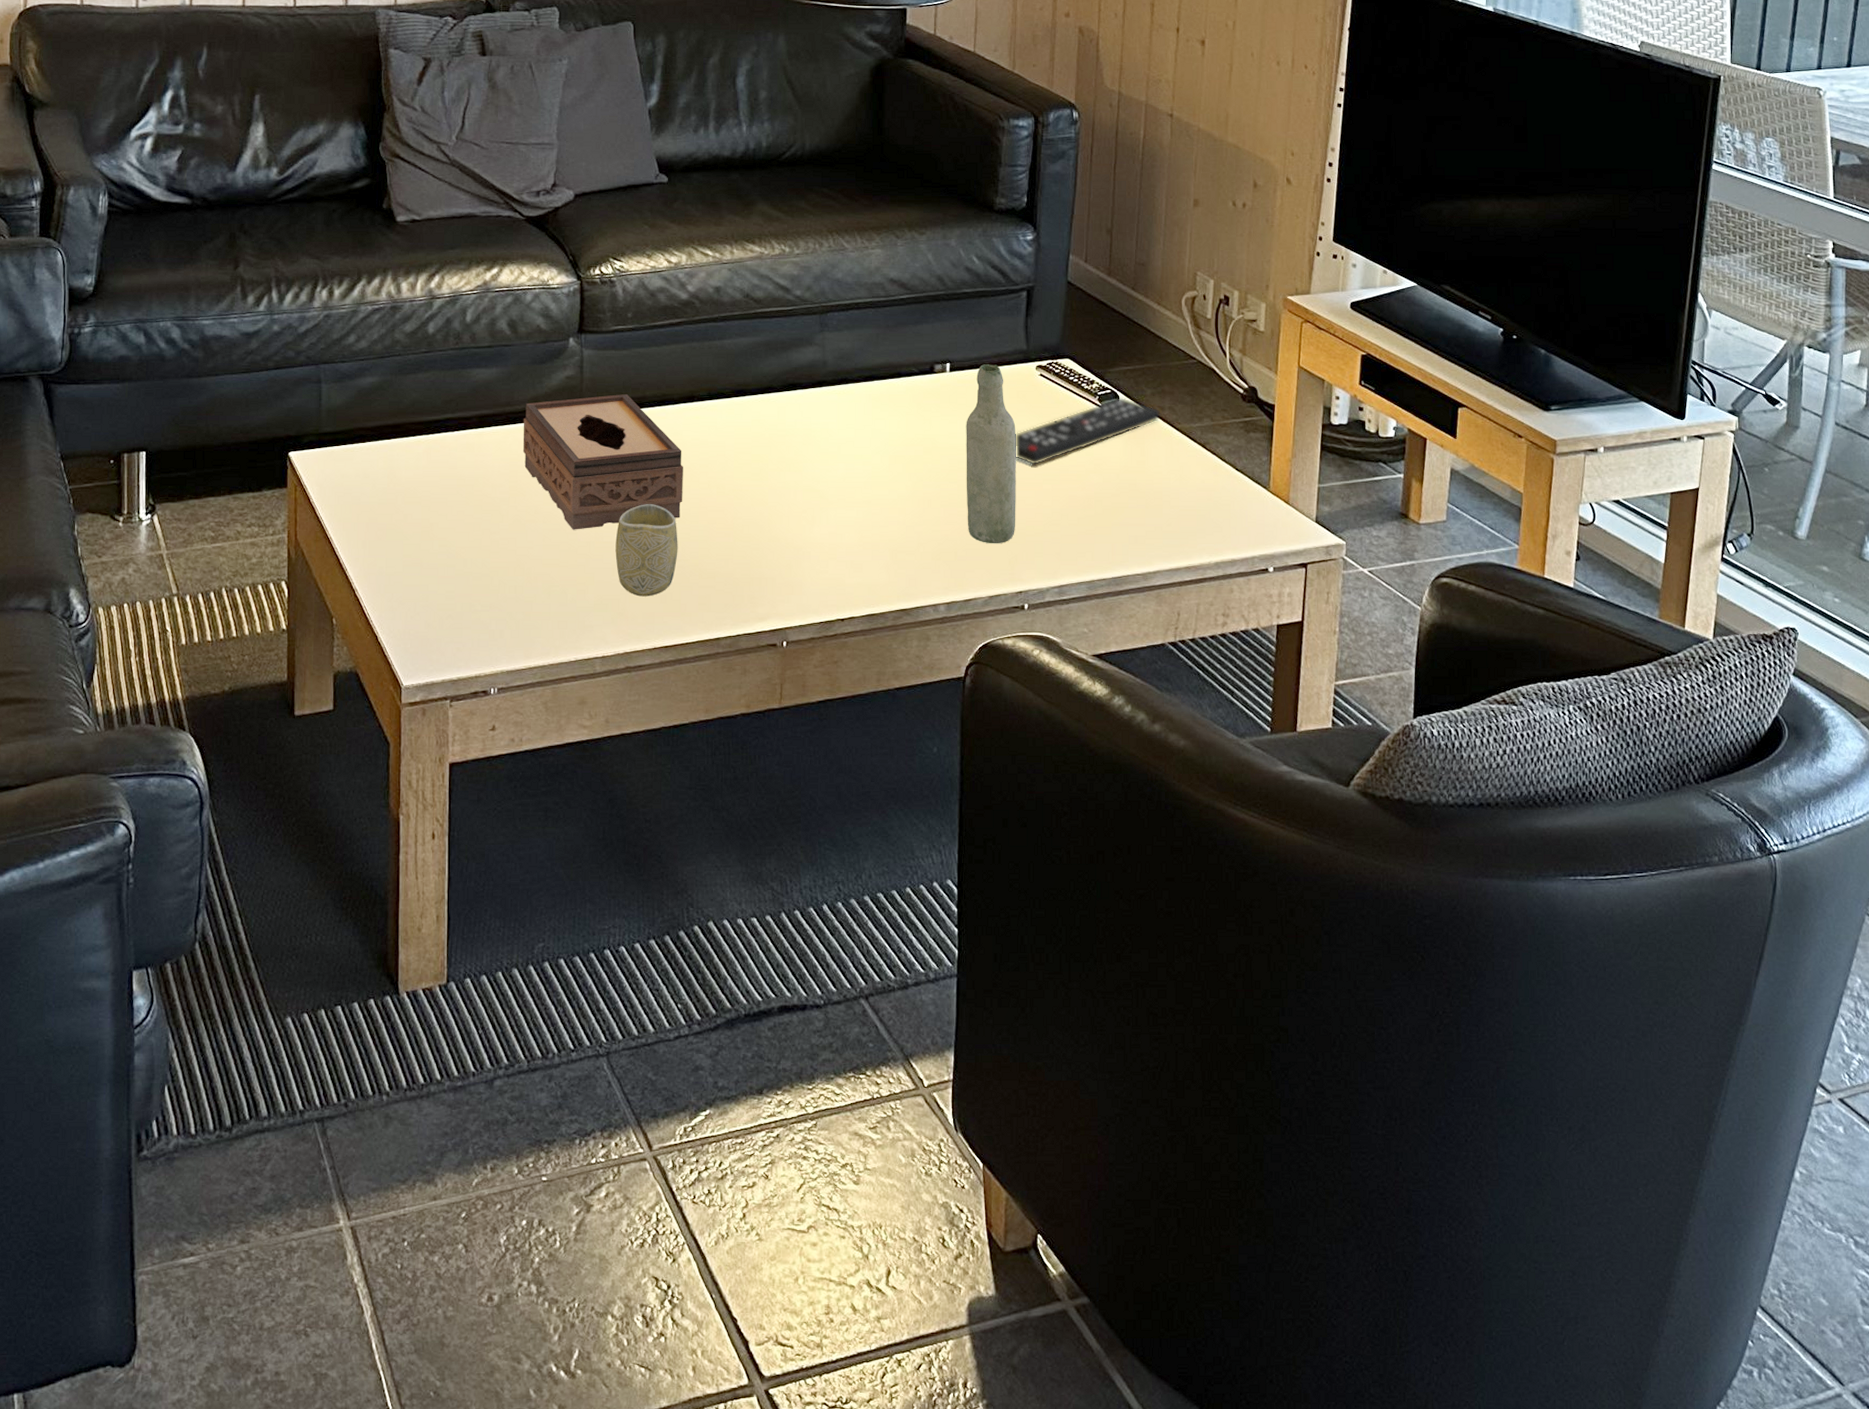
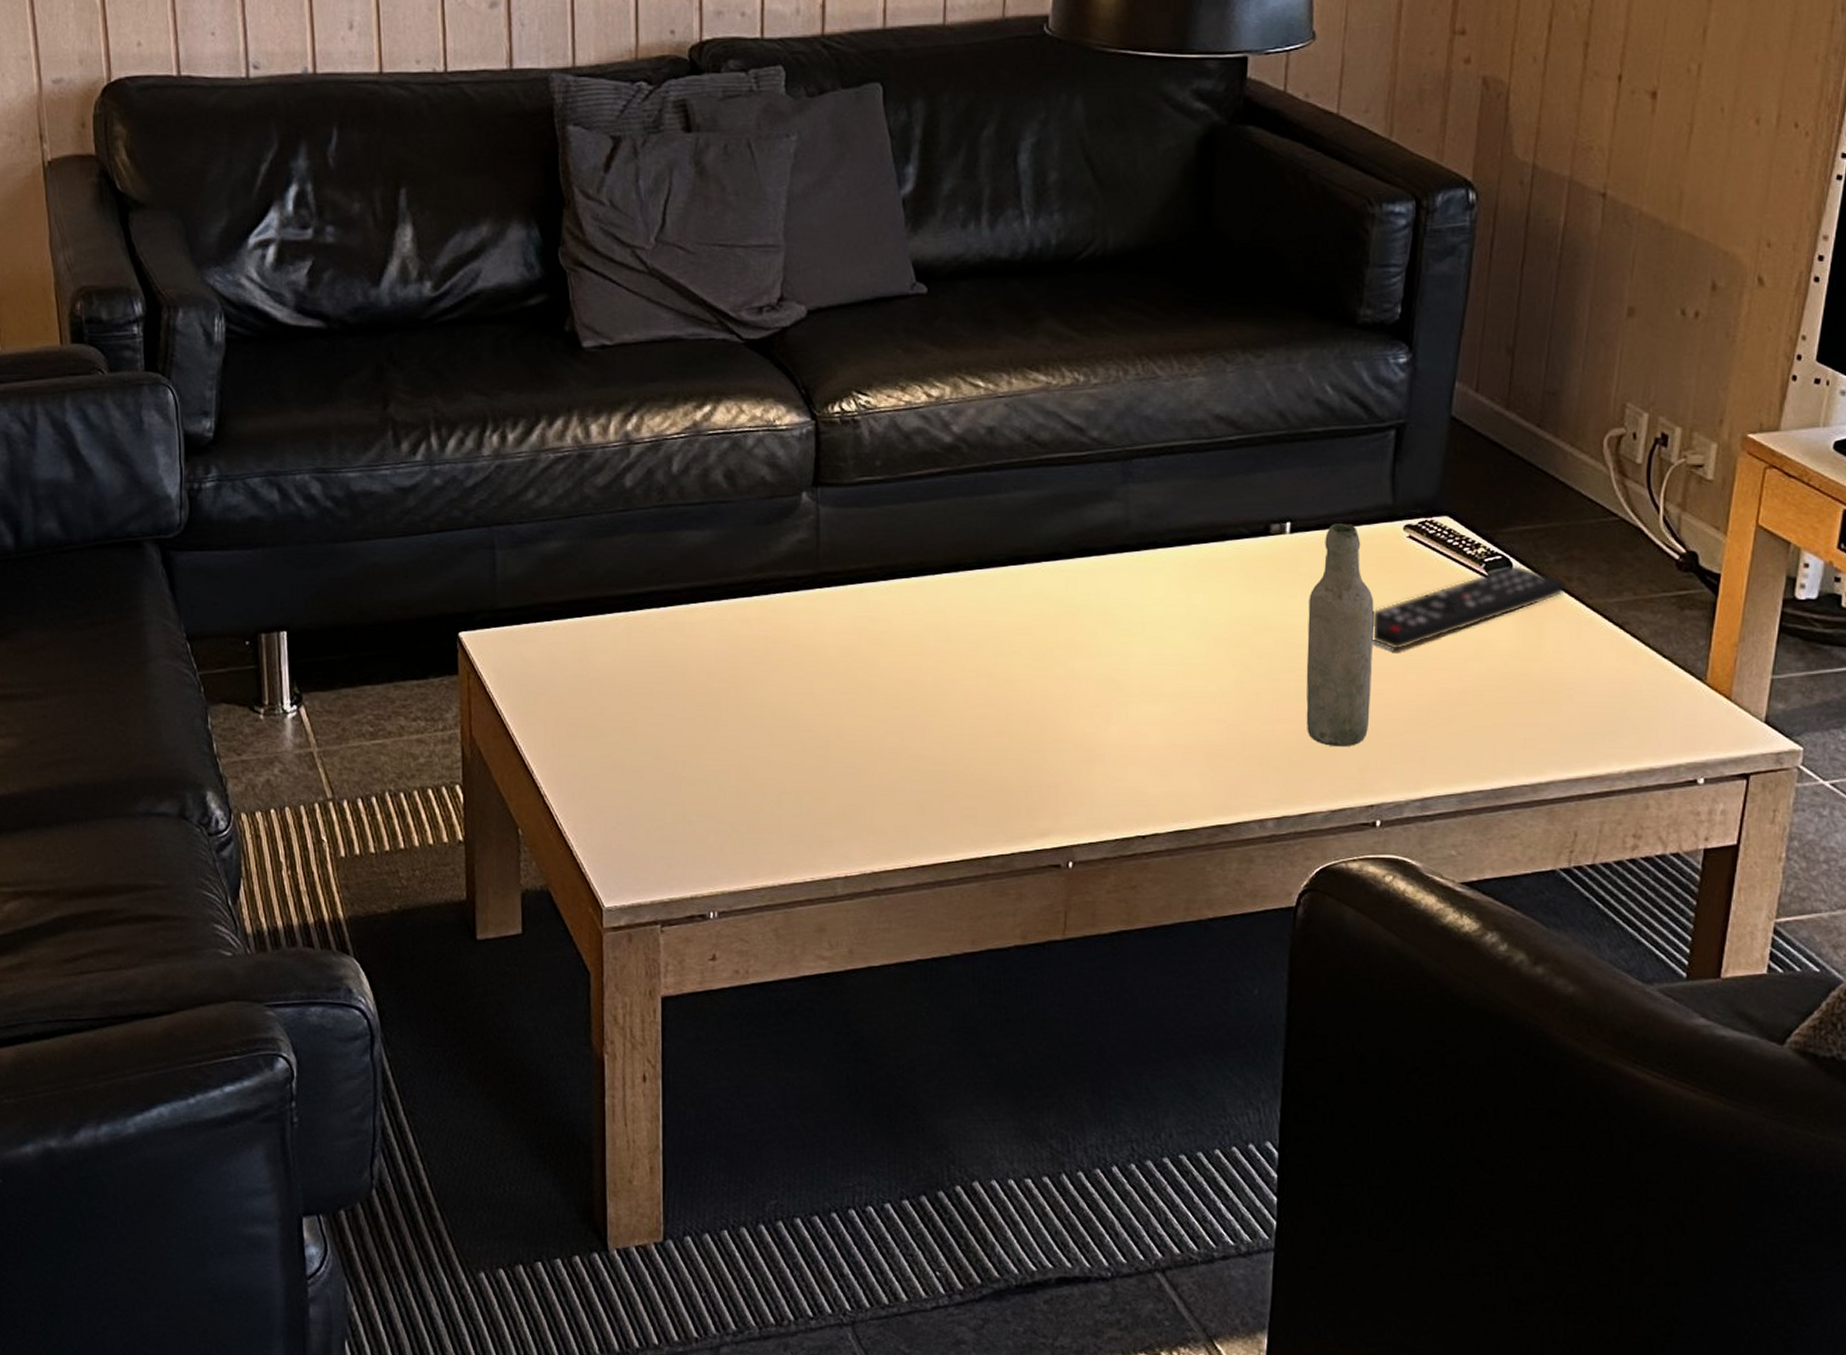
tissue box: present [522,394,683,530] -> none [744,562,946,727]
cup: present [615,504,678,597] -> none [860,696,939,807]

